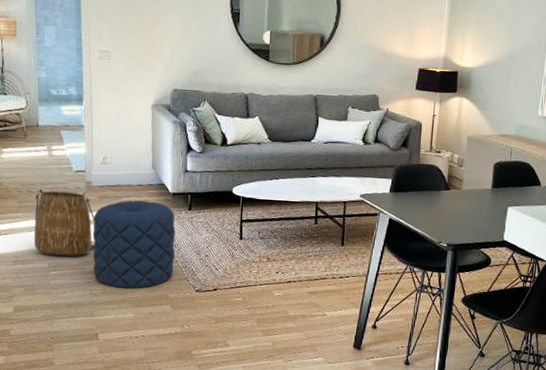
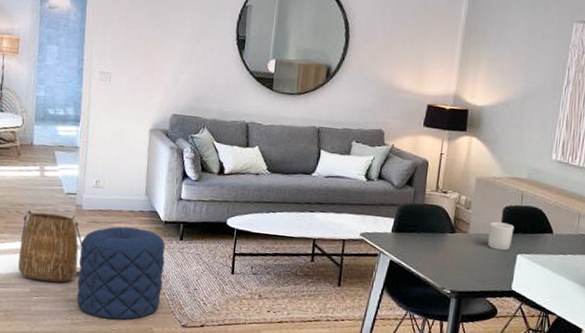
mug: none [480,177,505,204] -> present [488,221,515,251]

